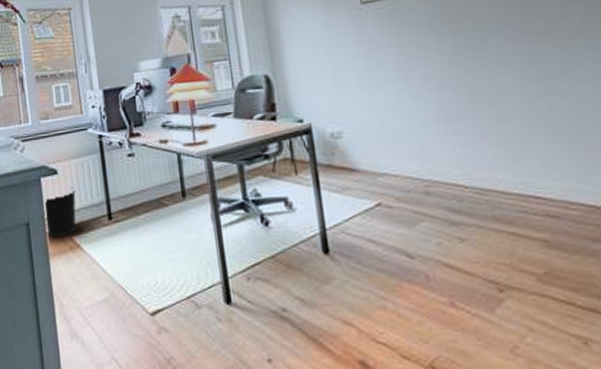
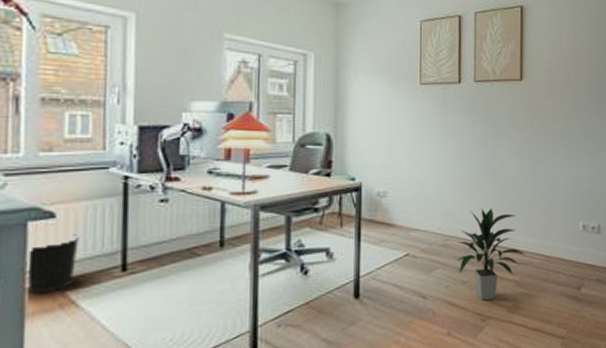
indoor plant: none [444,142,554,264] -> present [456,208,526,301]

